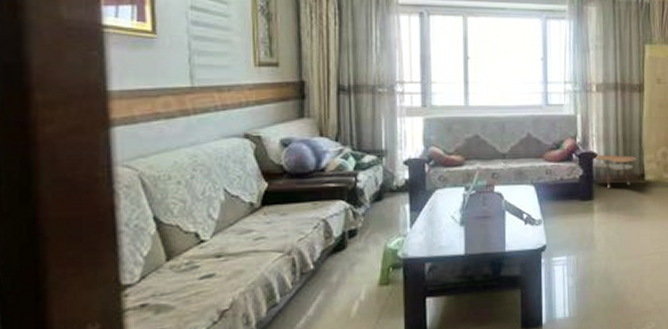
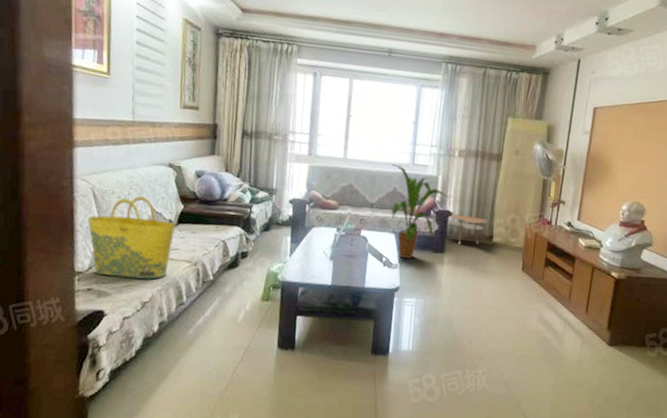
tote bag: none [135,178,259,285] -> present [87,196,176,280]
house plant: none [523,107,592,212] -> present [390,164,450,258]

